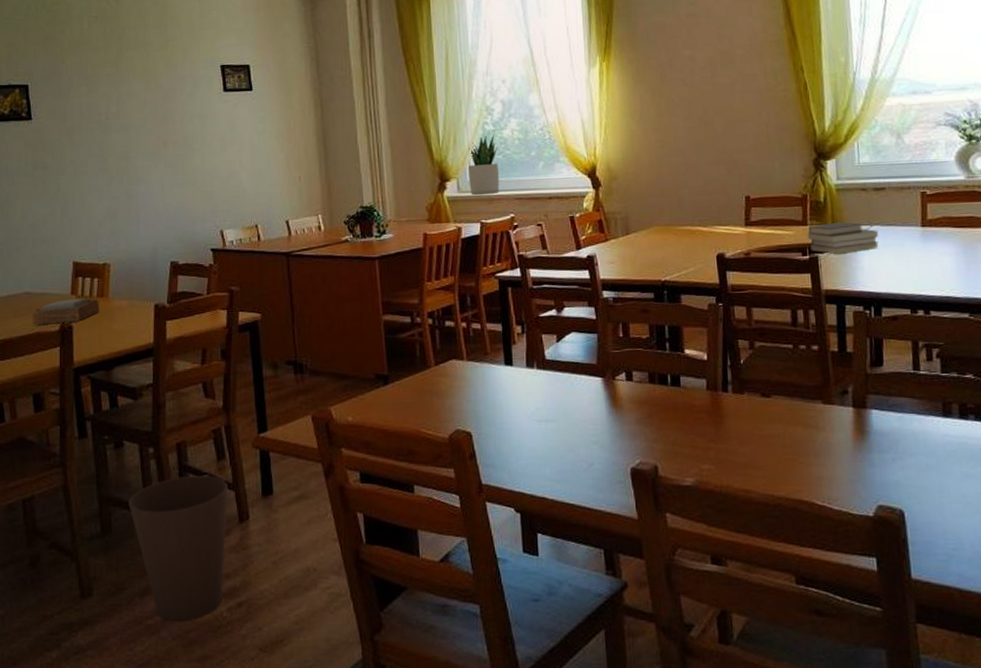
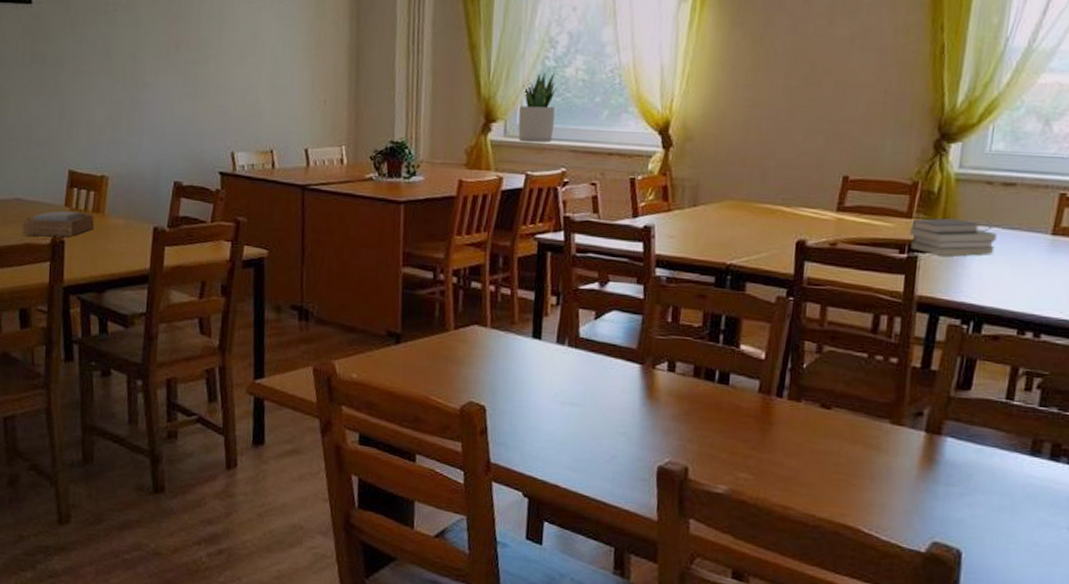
trash bin: present [128,475,228,622] -> none [112,414,217,560]

